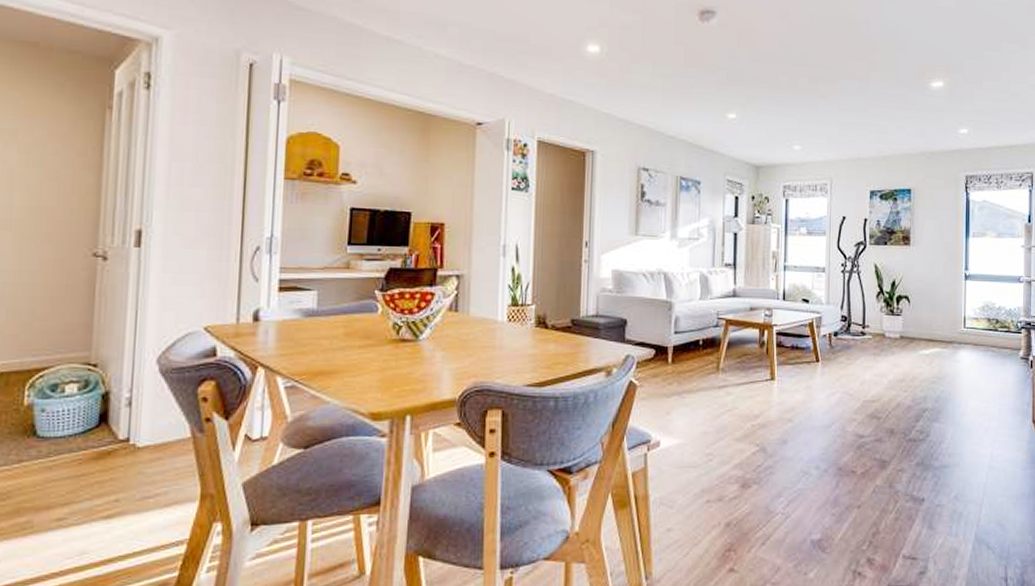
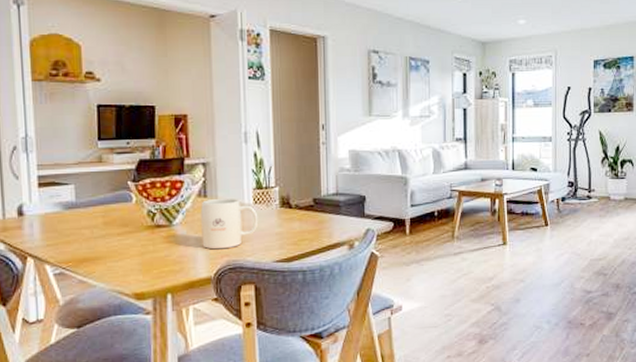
mug: none [448,313,511,369] -> present [200,198,259,250]

